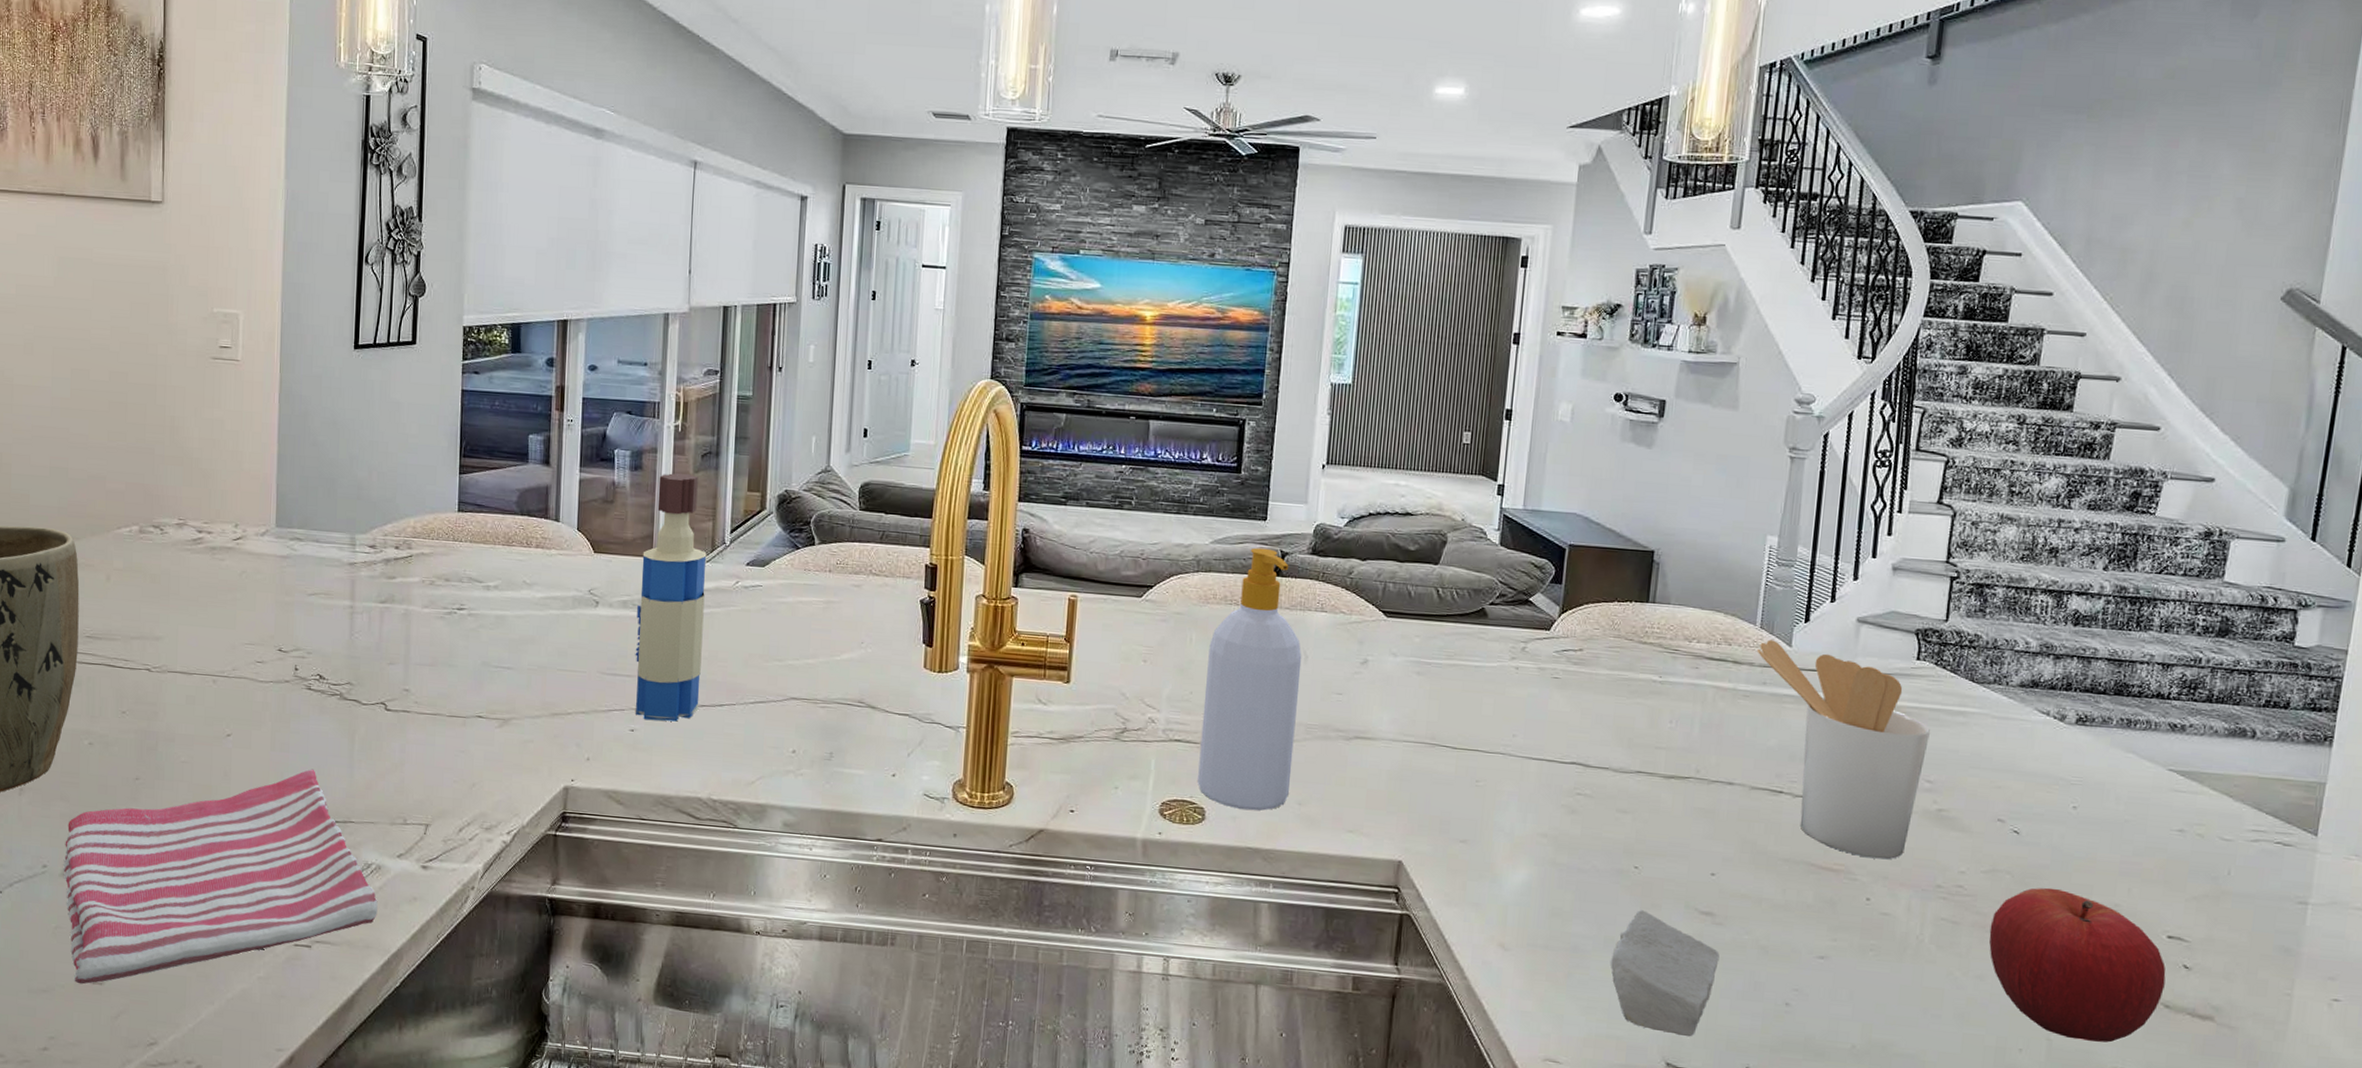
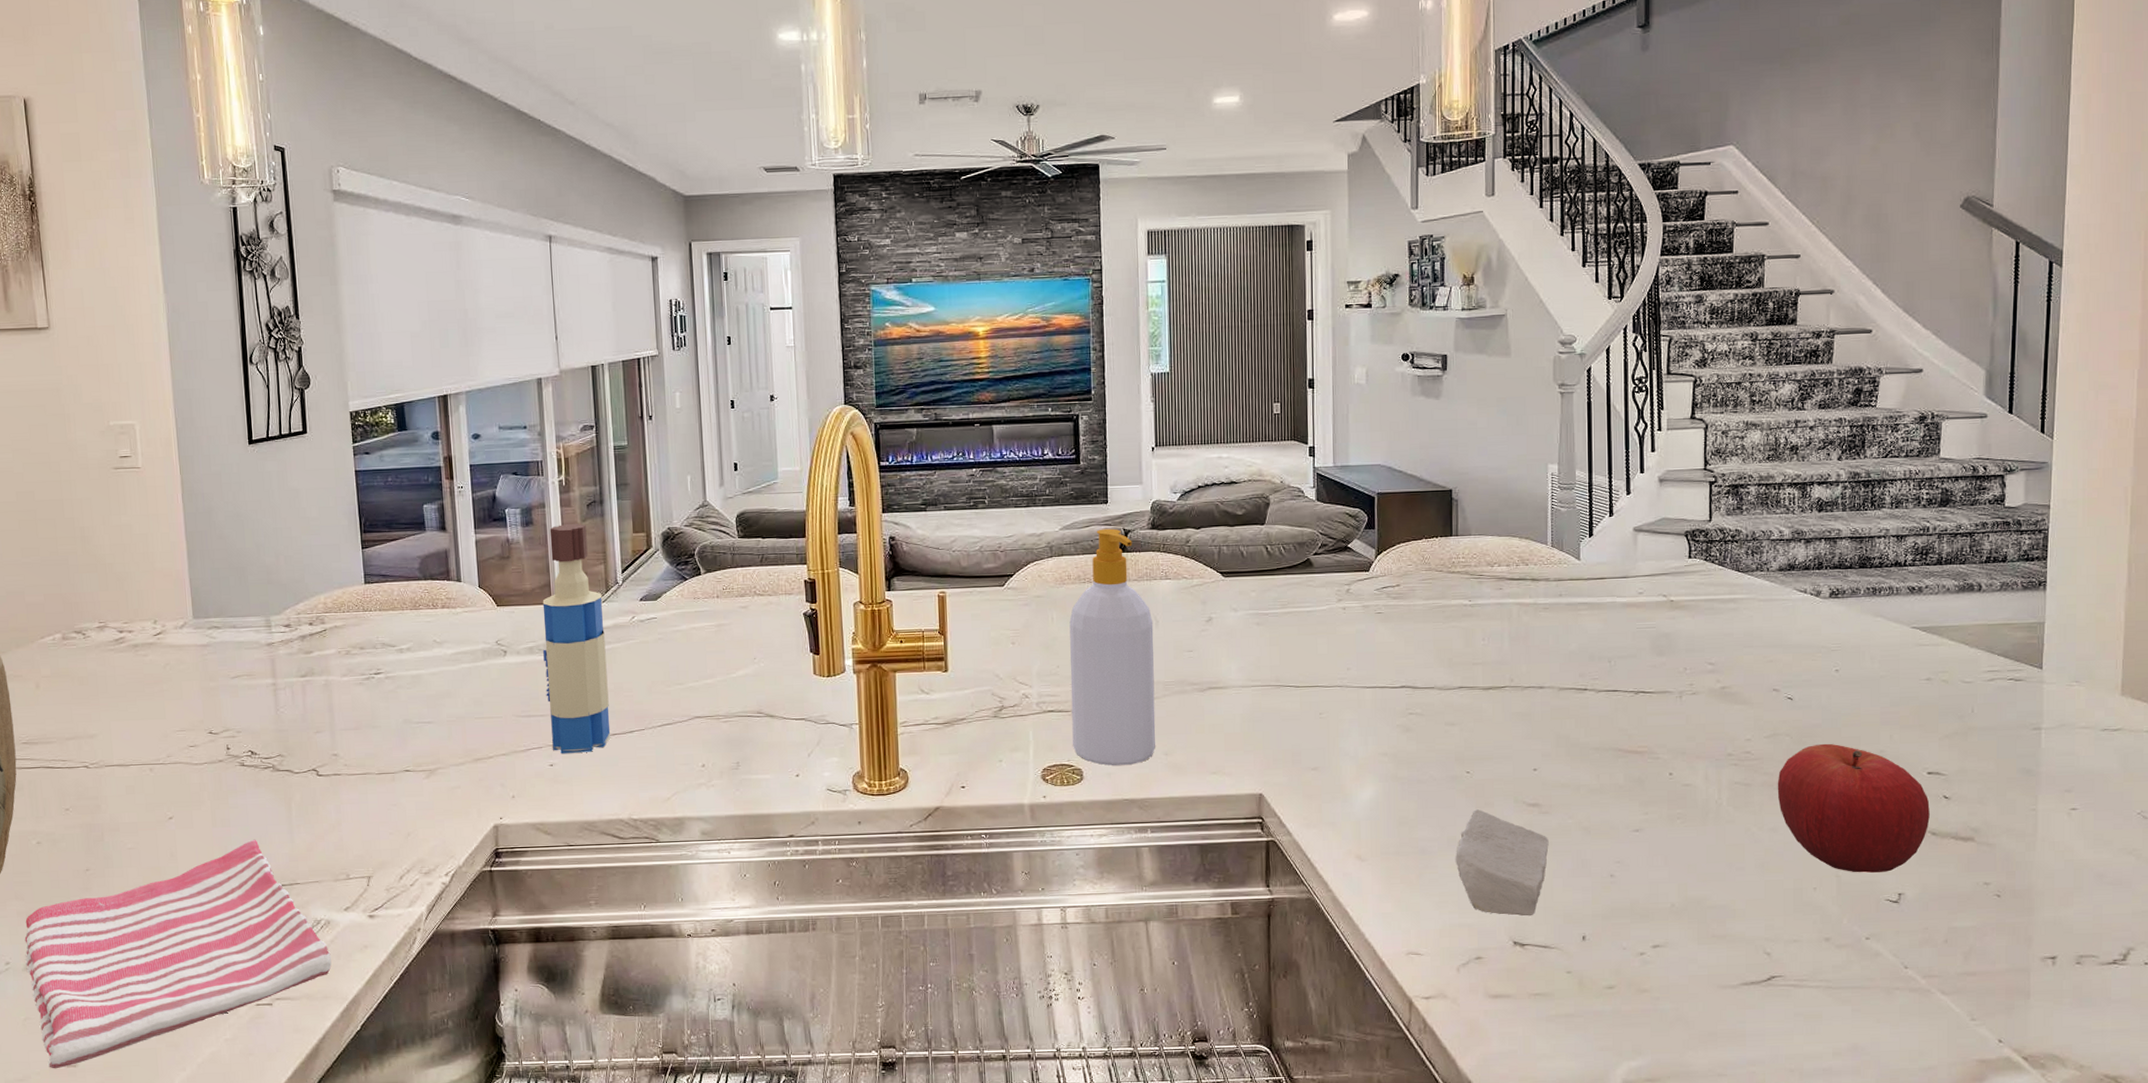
utensil holder: present [1756,640,1930,860] -> none [1550,556,1707,738]

